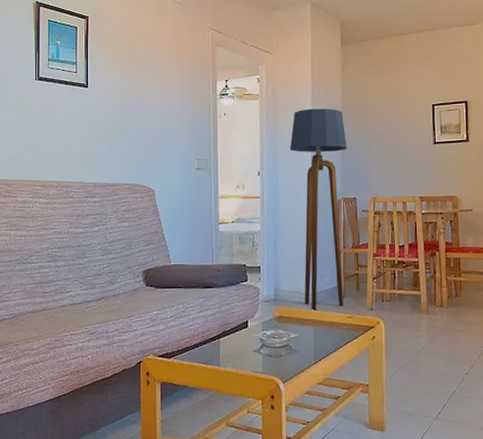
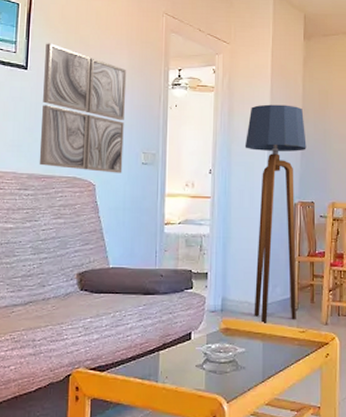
wall art: none [103,62,179,179] -> present [39,43,127,173]

